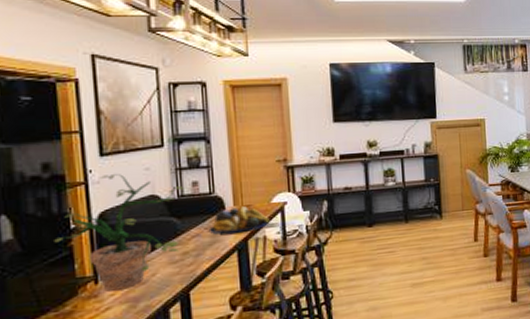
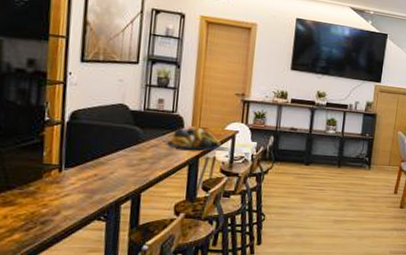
potted plant: present [54,174,184,292] -> none [28,79,150,181]

